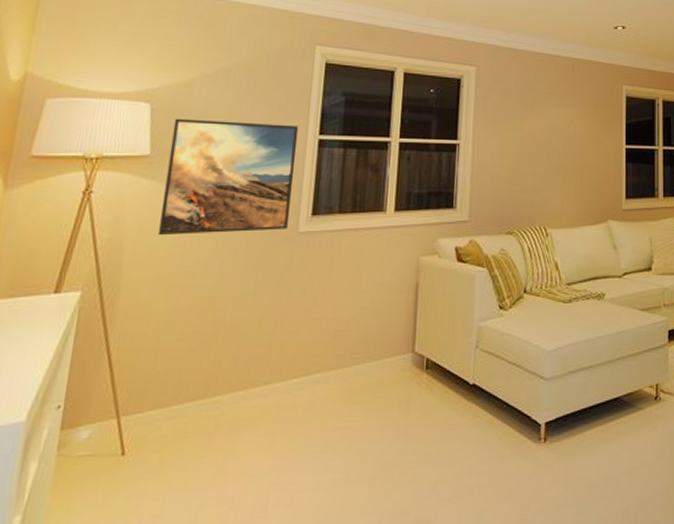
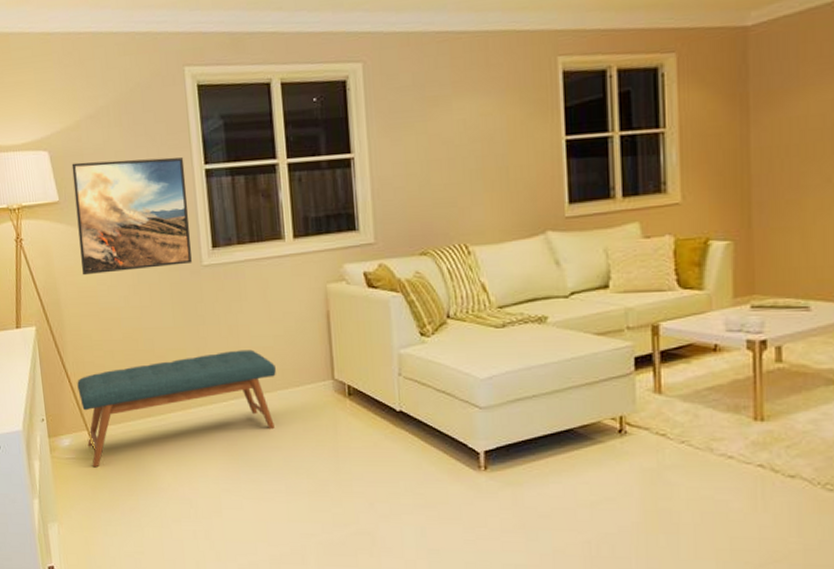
bench: none [112,321,357,466] -> present [77,349,276,468]

